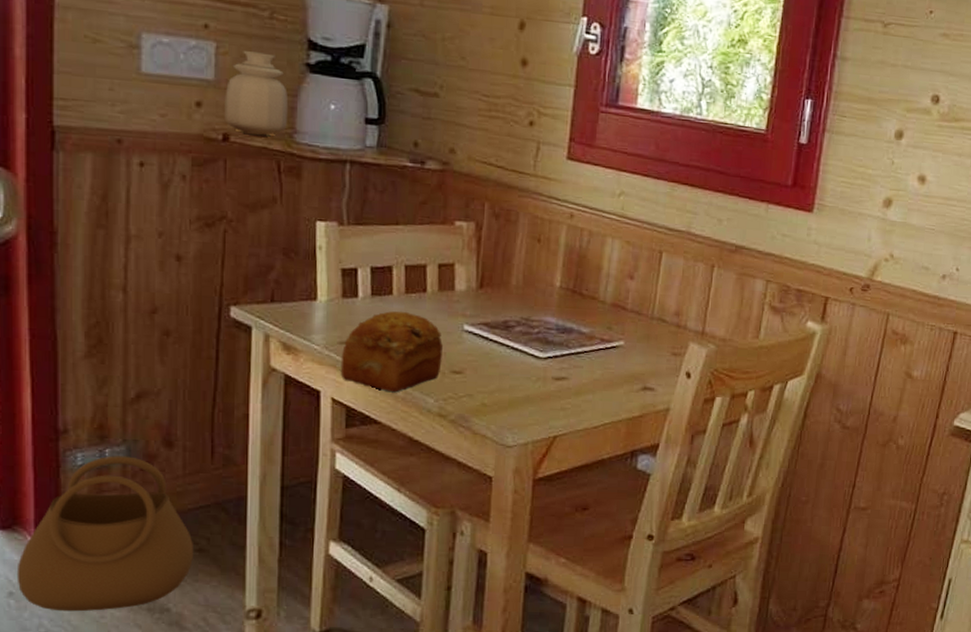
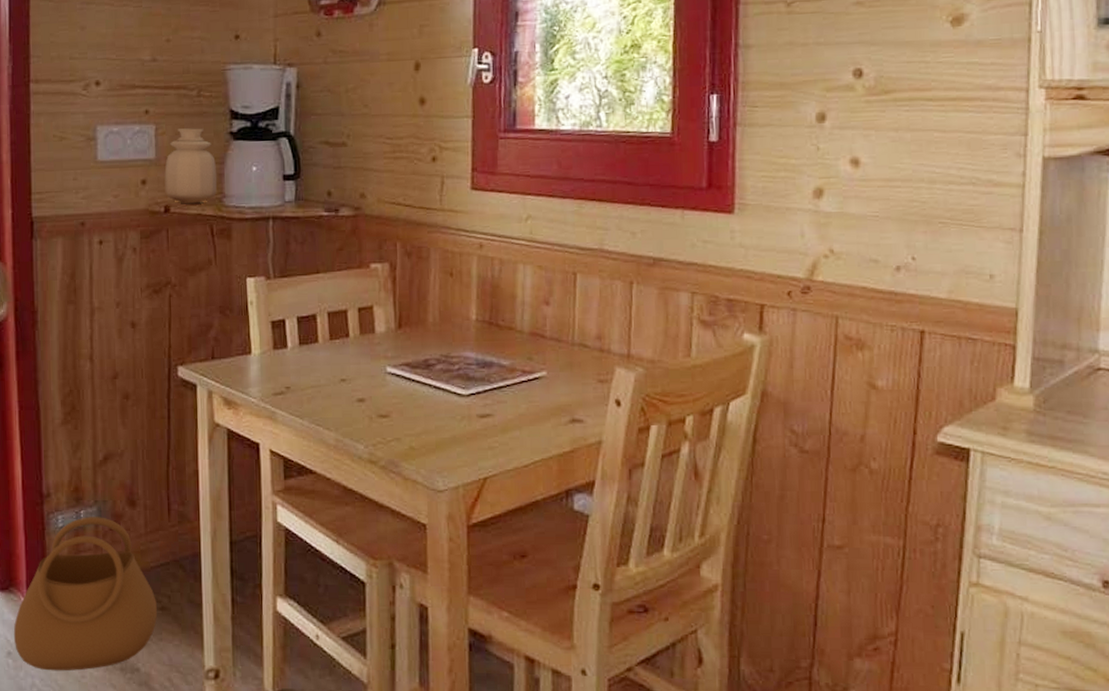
bread: present [340,311,444,392] -> none [275,358,369,440]

